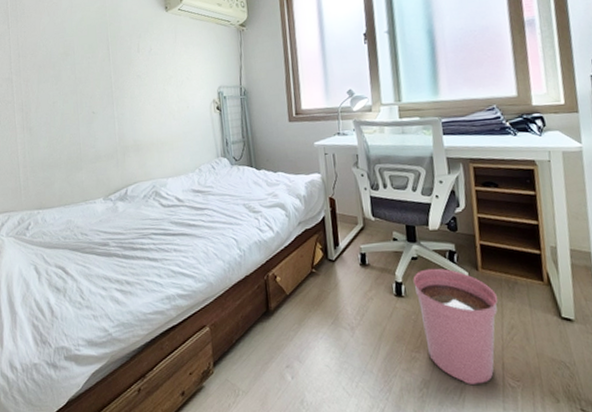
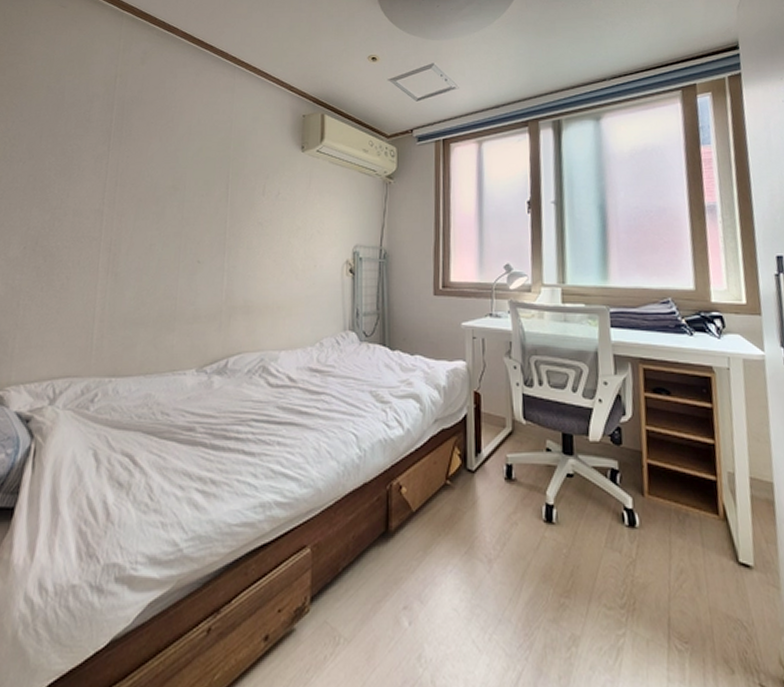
plant pot: present [413,268,498,386] -> none [567,489,666,646]

